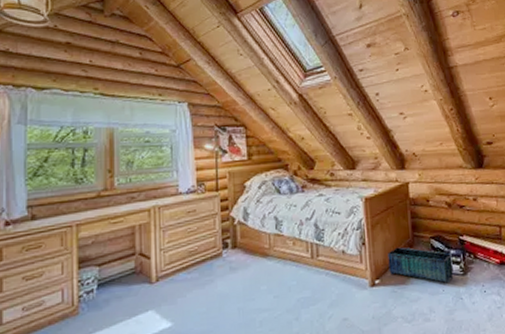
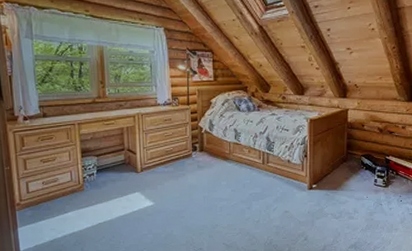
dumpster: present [387,247,454,283] -> none [324,161,378,191]

